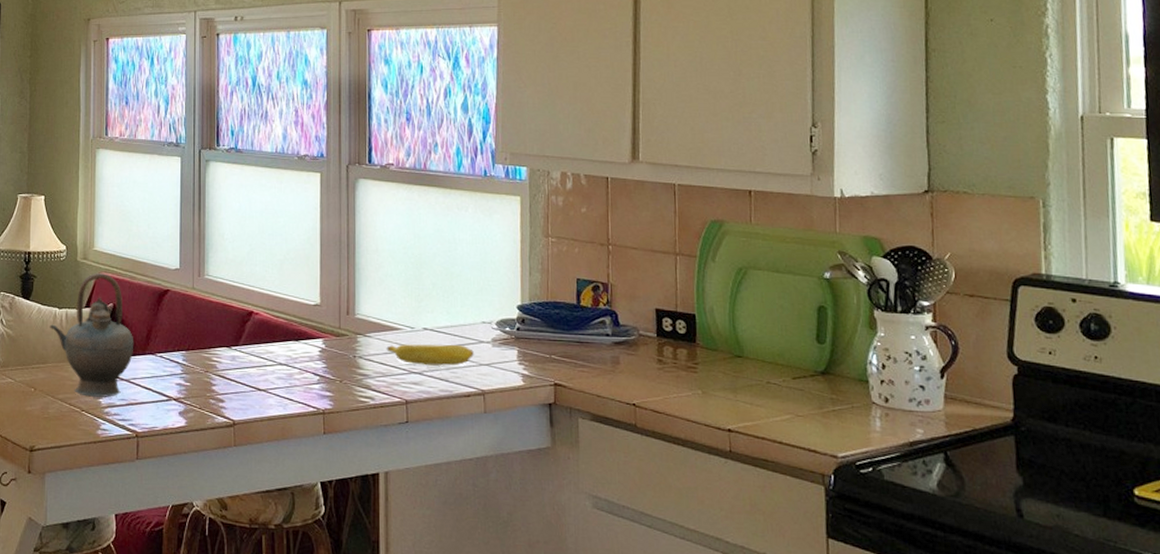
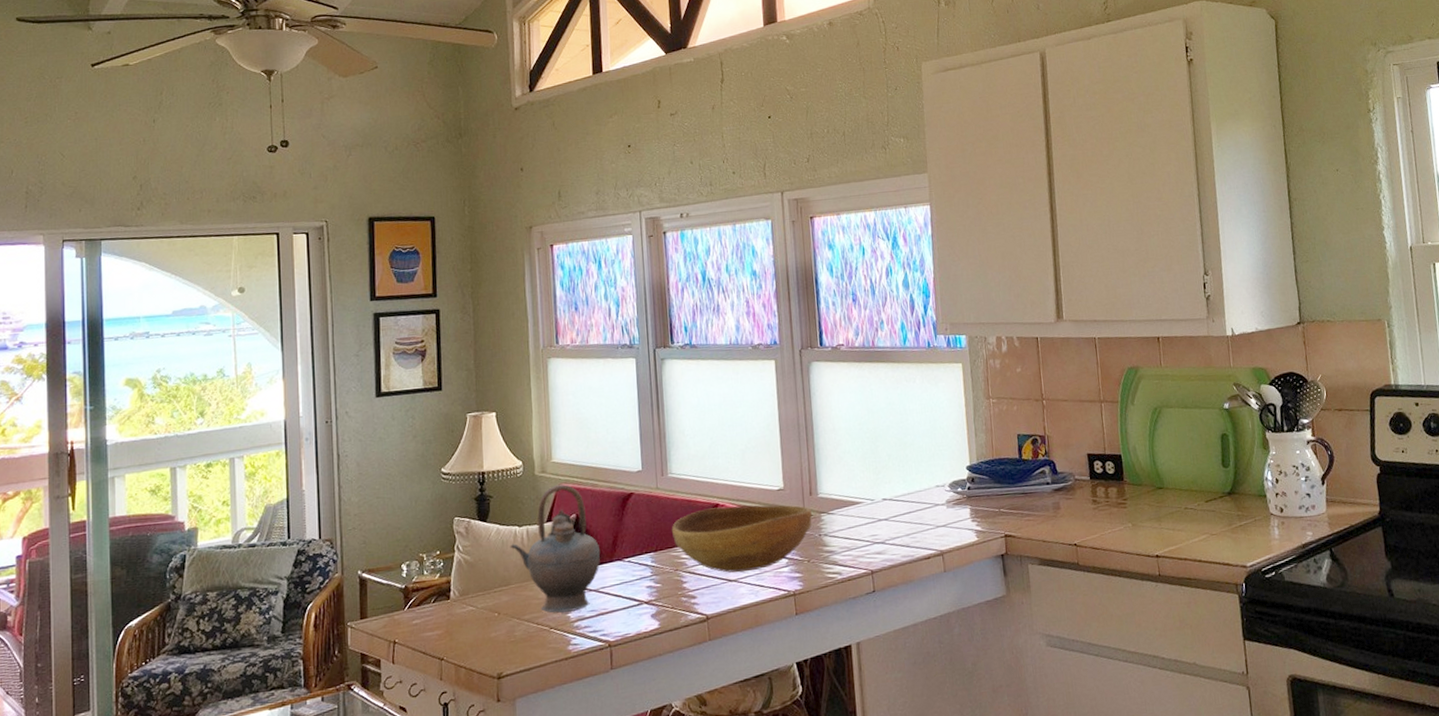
bowl: none [204,315,347,383] -> present [671,505,812,573]
banana: present [386,344,474,366] -> none [849,510,931,535]

